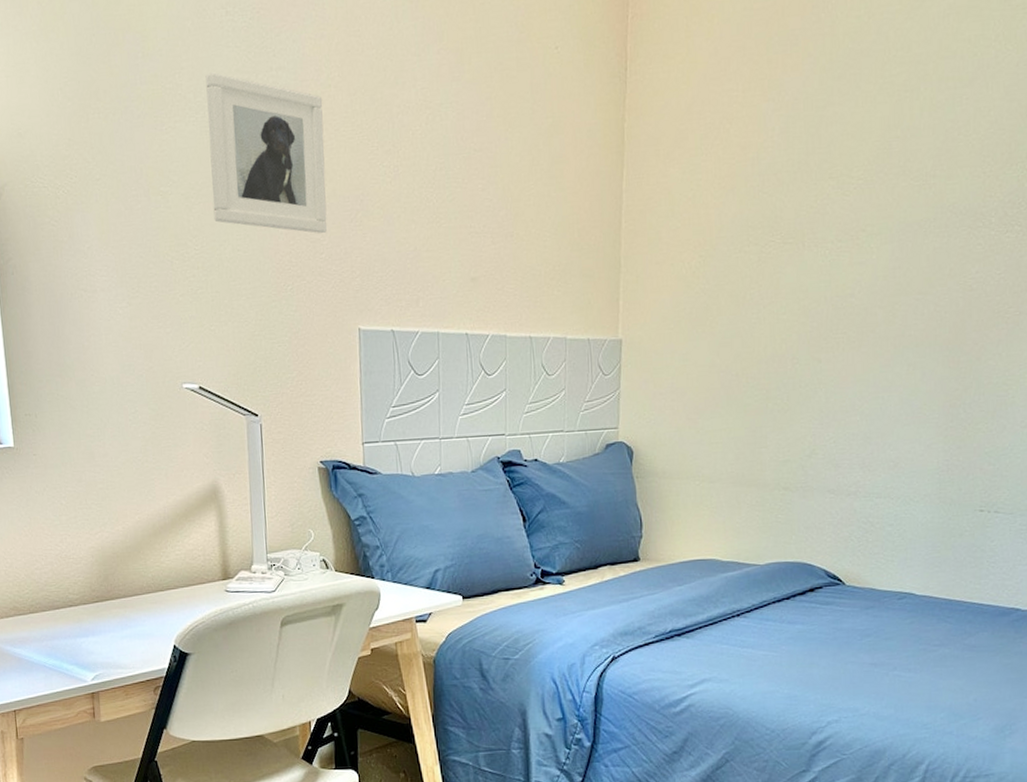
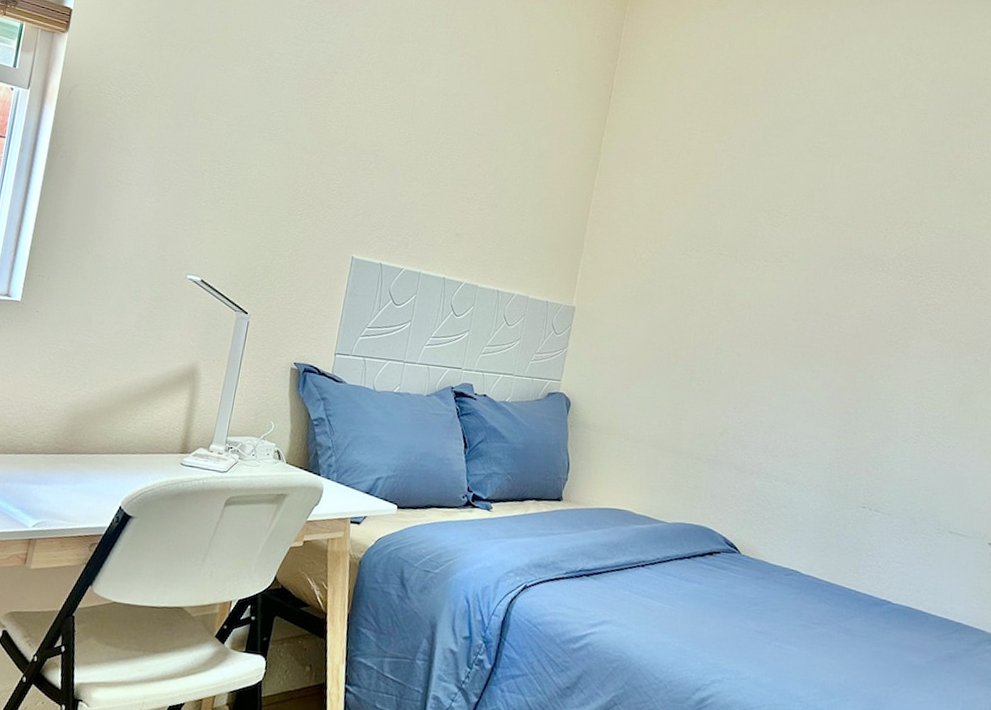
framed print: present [205,72,328,233] -> none [248,34,361,174]

